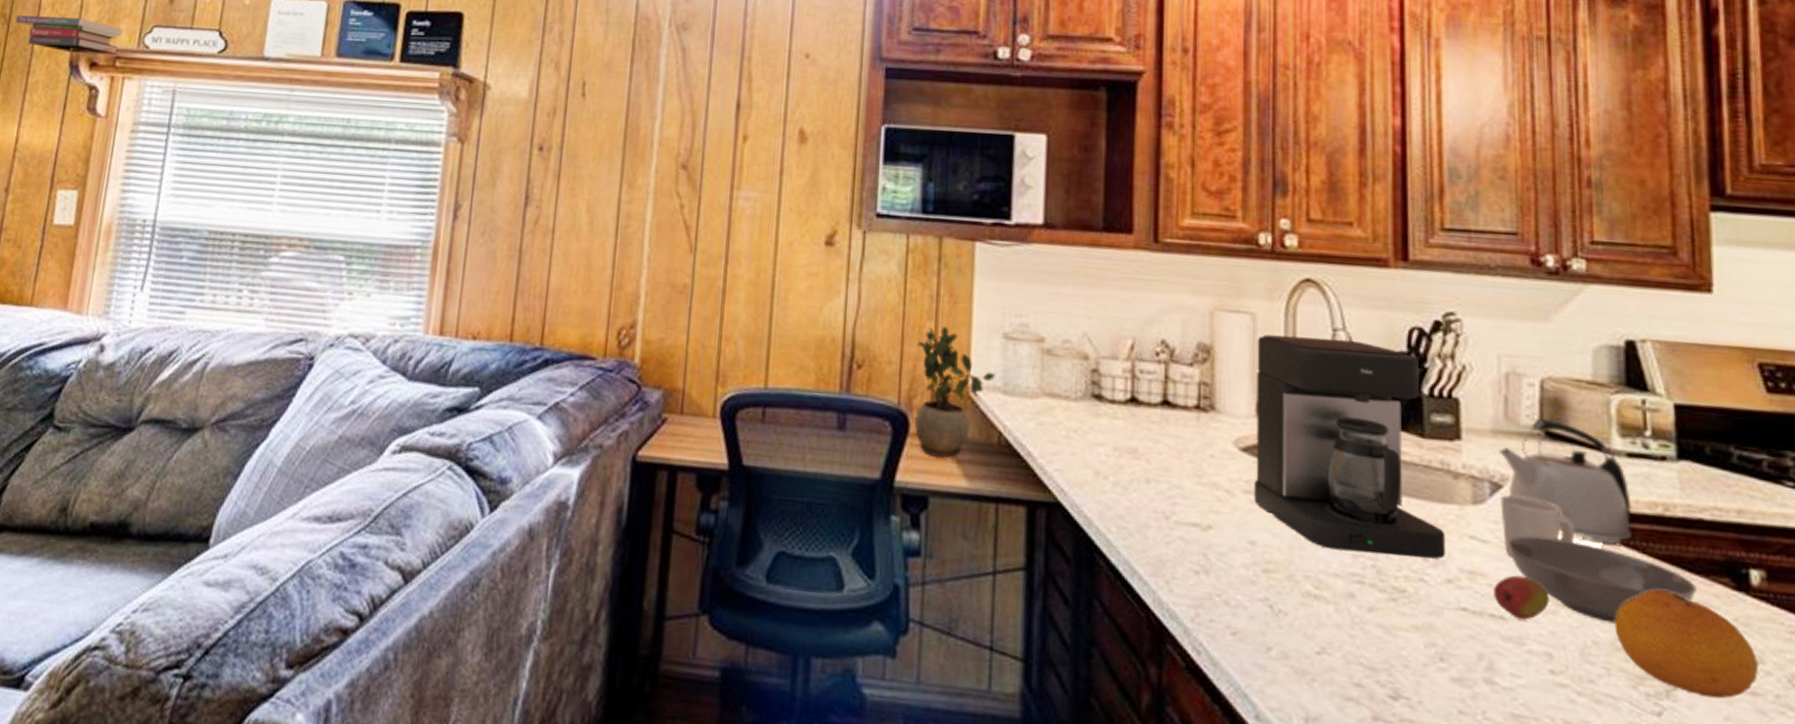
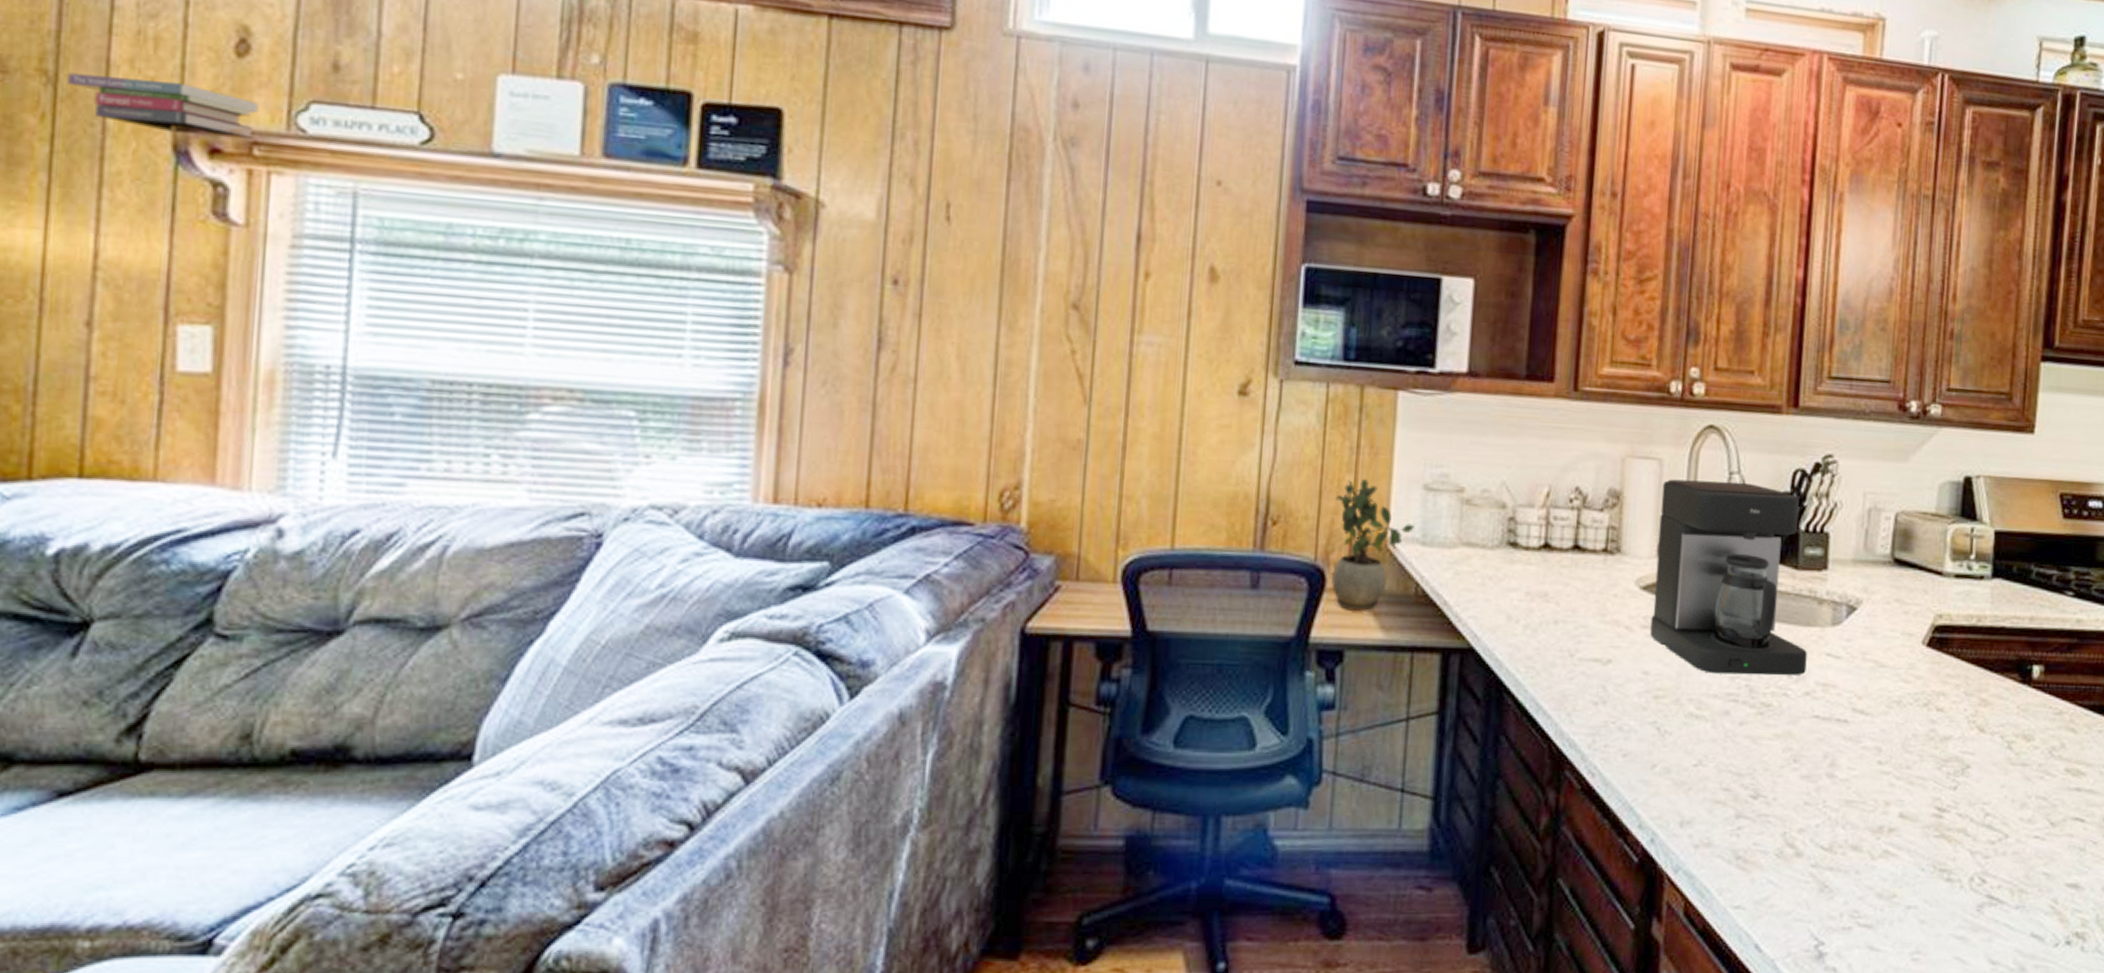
fruit: present [1494,575,1549,620] -> none [1841,684,1884,722]
kettle: present [1497,418,1633,545] -> none [1855,547,1954,653]
mug: present [1500,495,1576,557] -> none [1852,616,1909,669]
bowl: present [1506,535,1698,623] -> none [1855,650,1994,718]
fruit: present [1614,589,1758,699] -> none [1930,687,2030,771]

